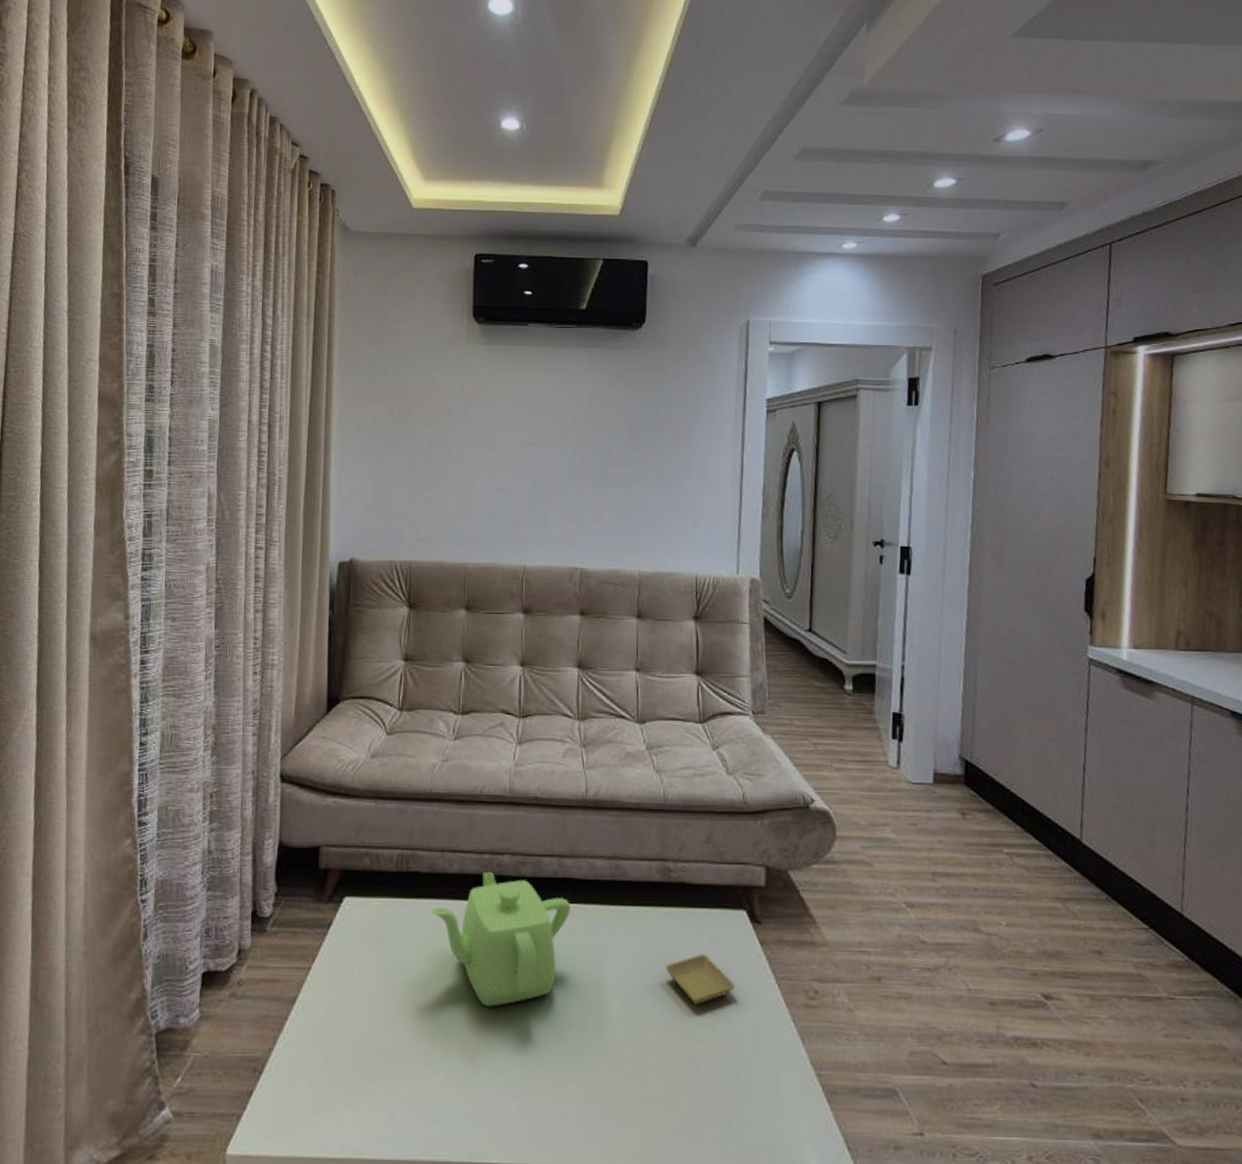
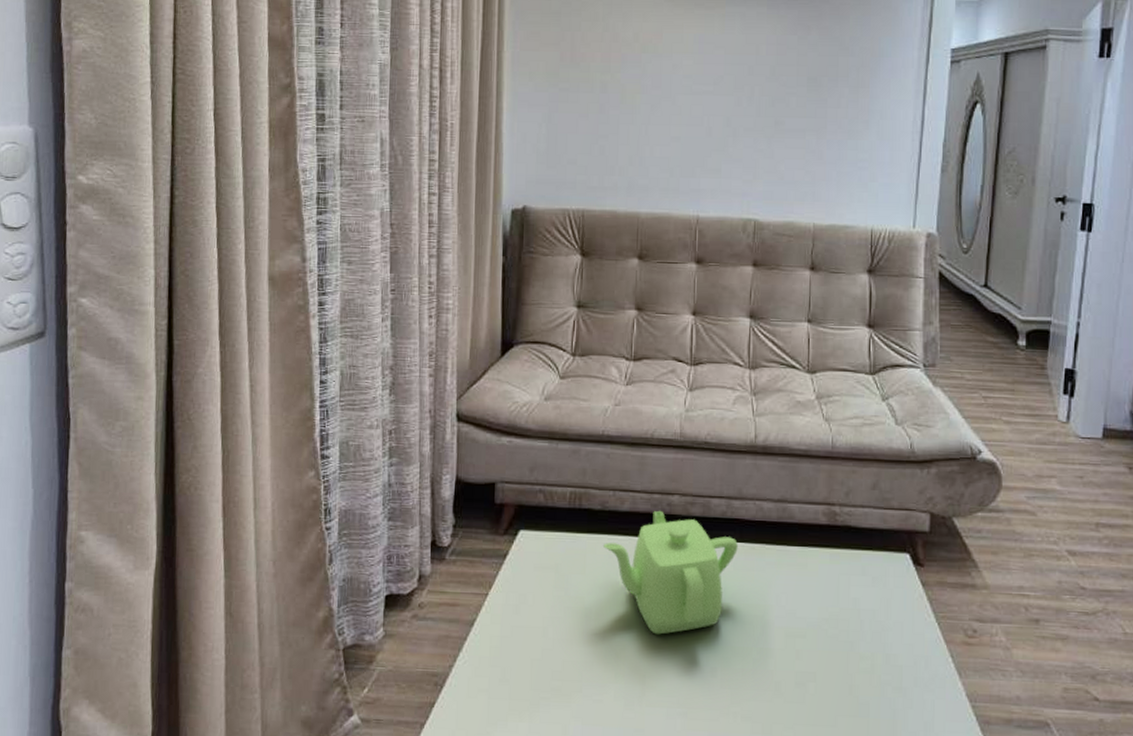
saucer: present [665,954,736,1004] -> none [828,592,897,639]

